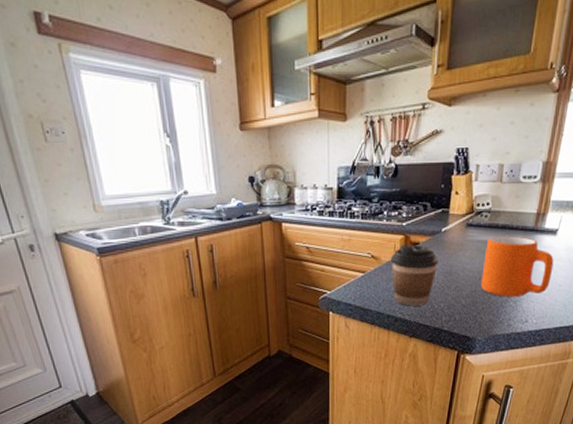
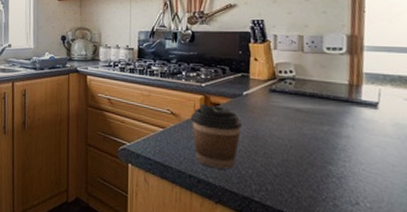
mug: present [480,236,554,297] -> none [293,104,381,173]

